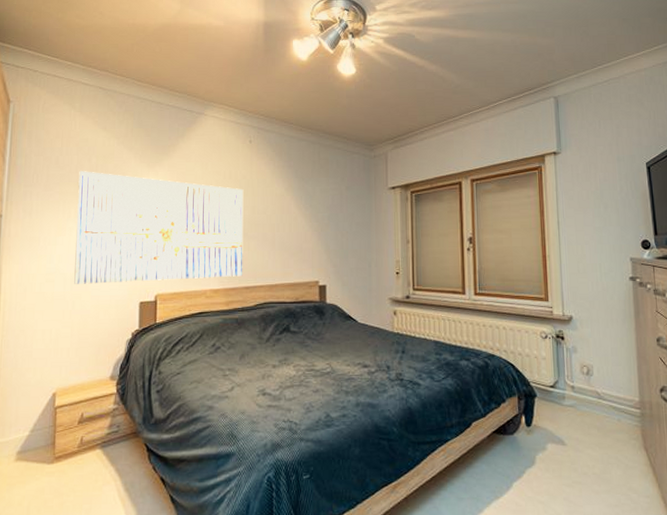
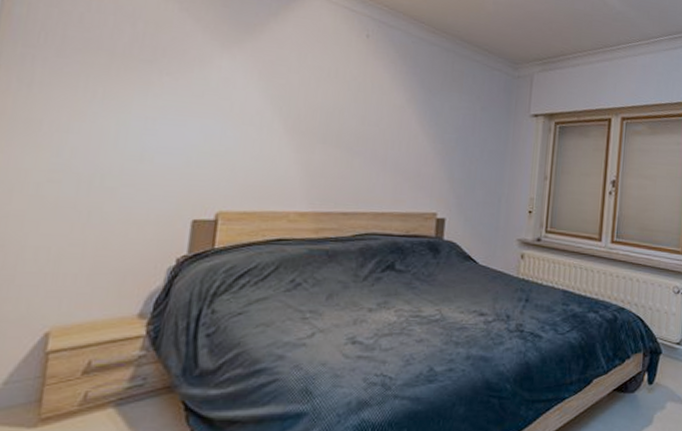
wall art: present [74,171,244,284] -> none [93,37,353,199]

